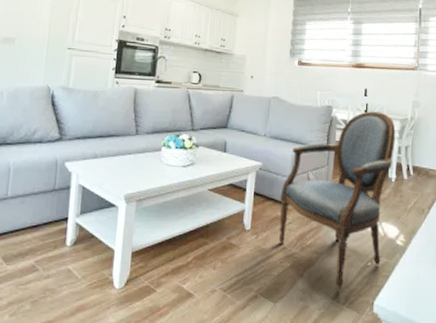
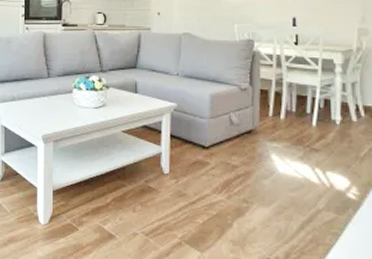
armchair: present [279,111,396,290] -> none [199,43,337,245]

